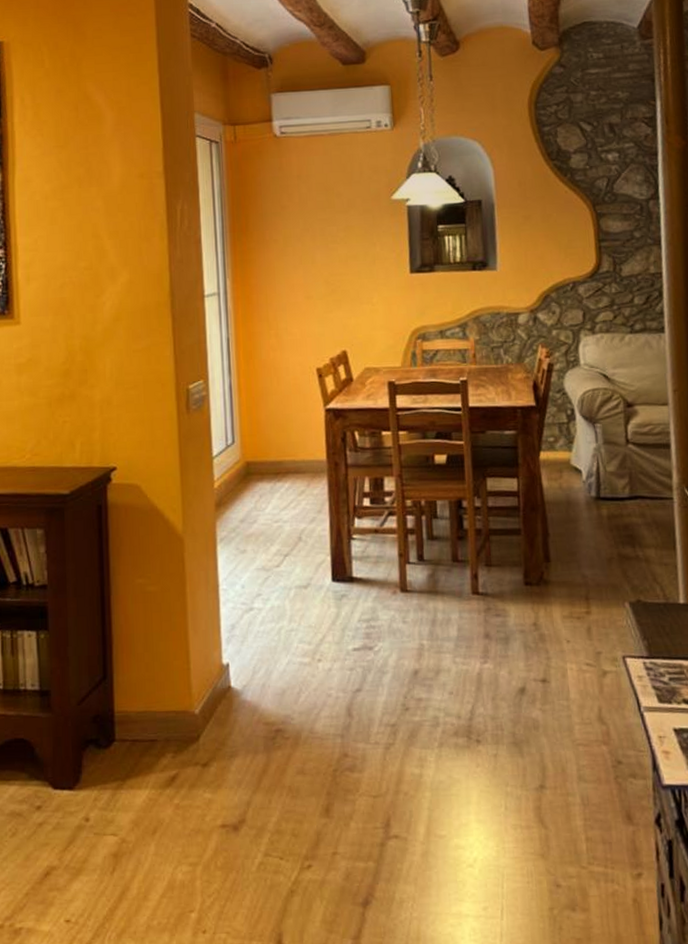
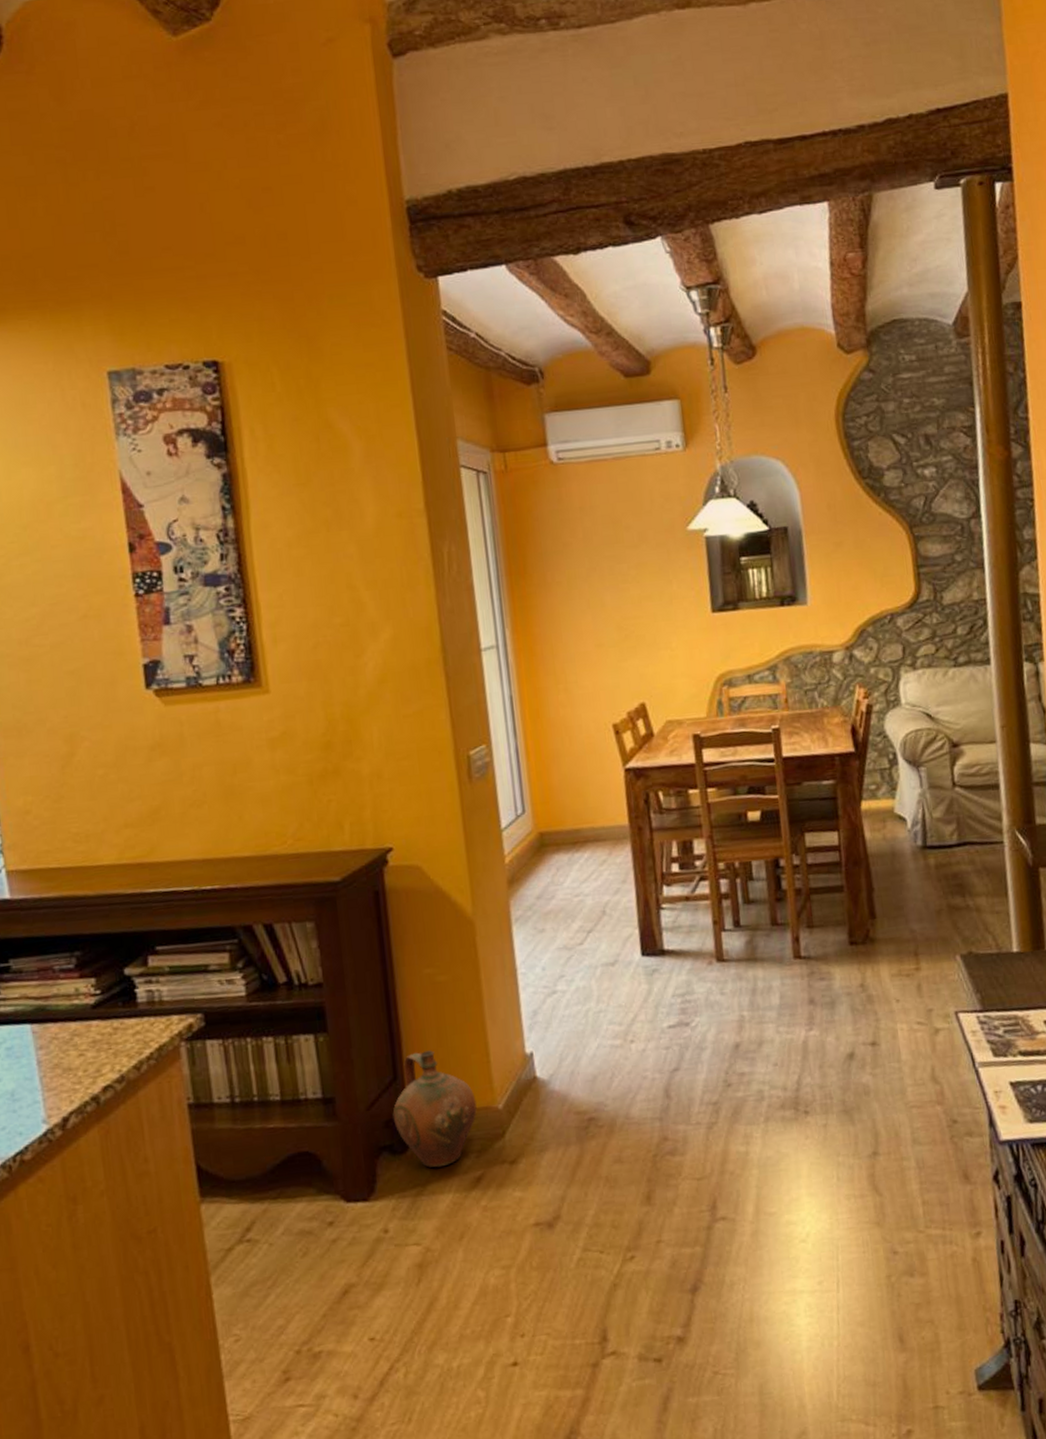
ceramic jug: none [100,654,176,764] -> present [392,1050,477,1168]

